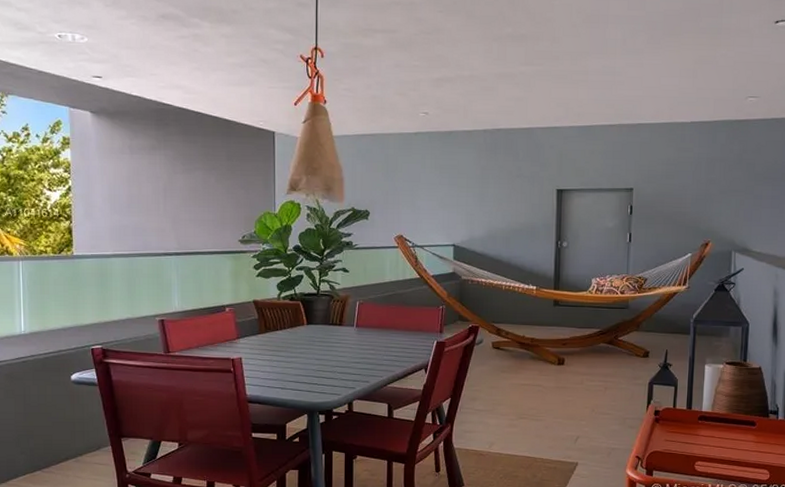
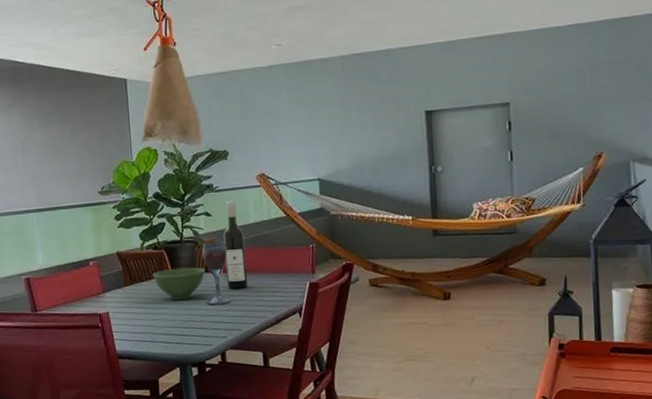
bowl: none [287,319,339,351] -> present [152,267,205,301]
cup: none [337,296,361,357] -> present [202,241,230,305]
bottle: none [358,259,379,344] -> present [223,201,248,290]

